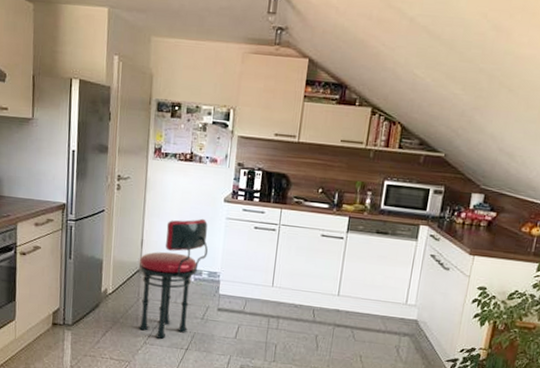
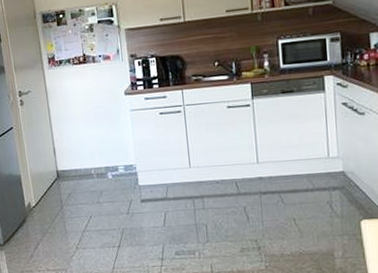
stool: present [138,218,209,339] -> none [55,115,120,241]

